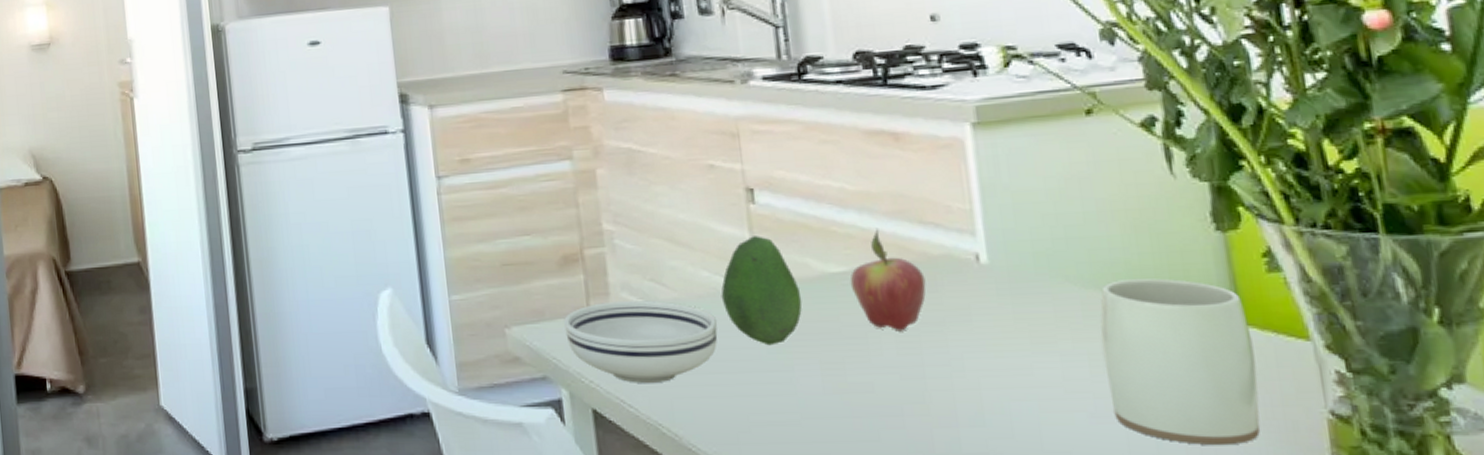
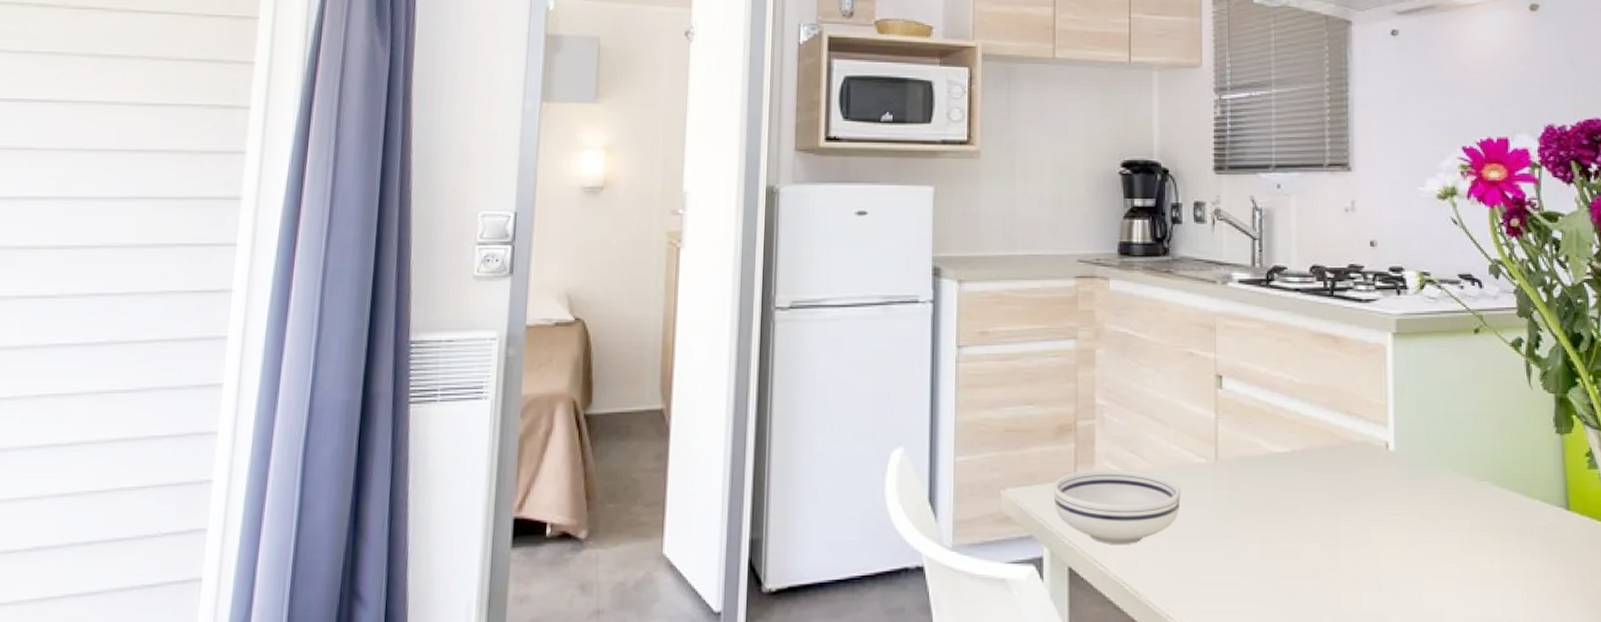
fruit: present [721,236,802,346] -> none [1187,417,1251,514]
fruit: present [849,228,927,330] -> none [1289,416,1347,504]
mug: present [1100,278,1260,446] -> none [1470,470,1576,609]

